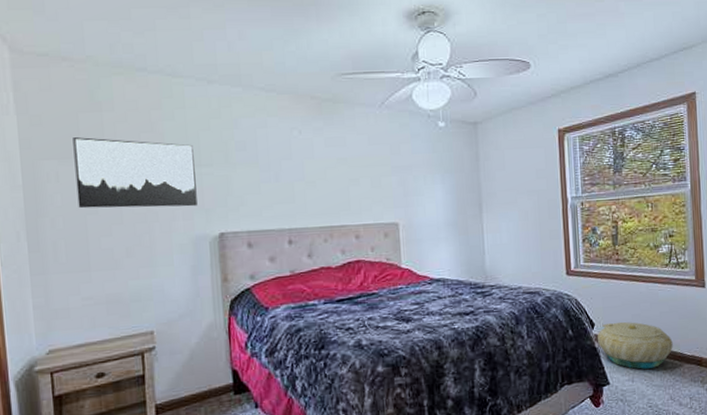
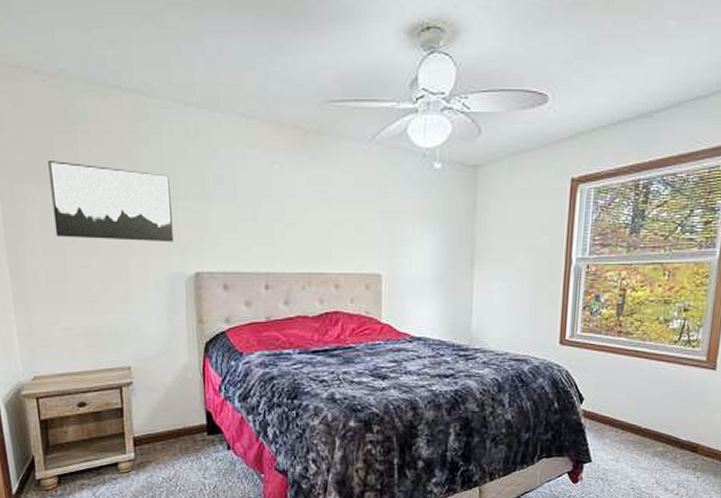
basket: present [597,321,673,369] -> none [584,399,669,450]

